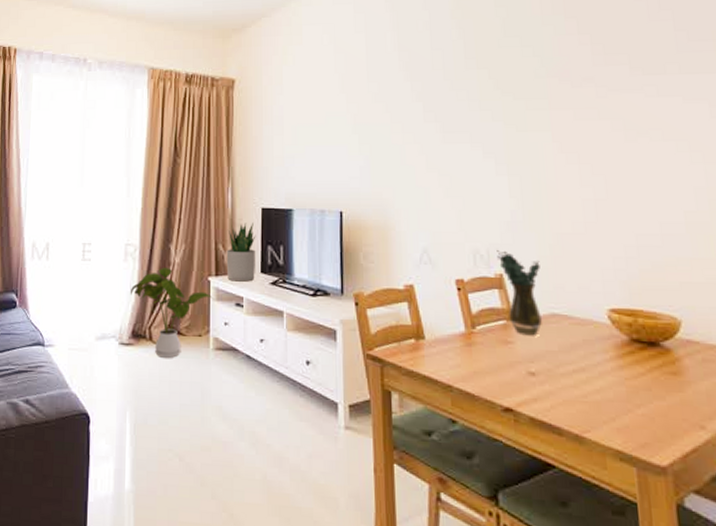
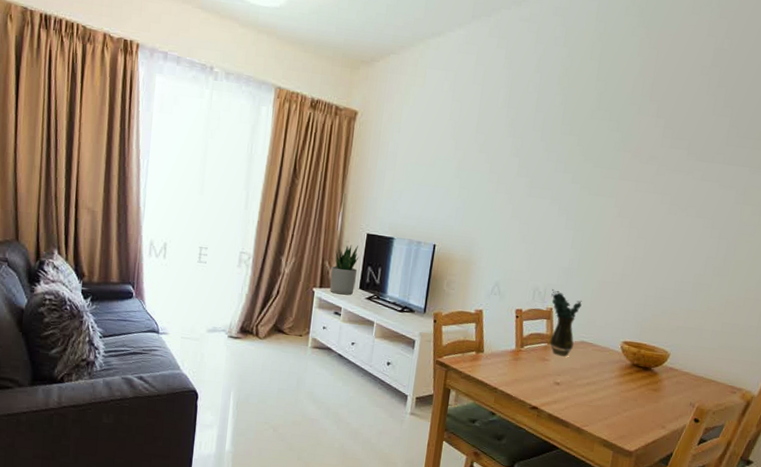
house plant: present [131,268,214,358] -> none [242,276,316,352]

